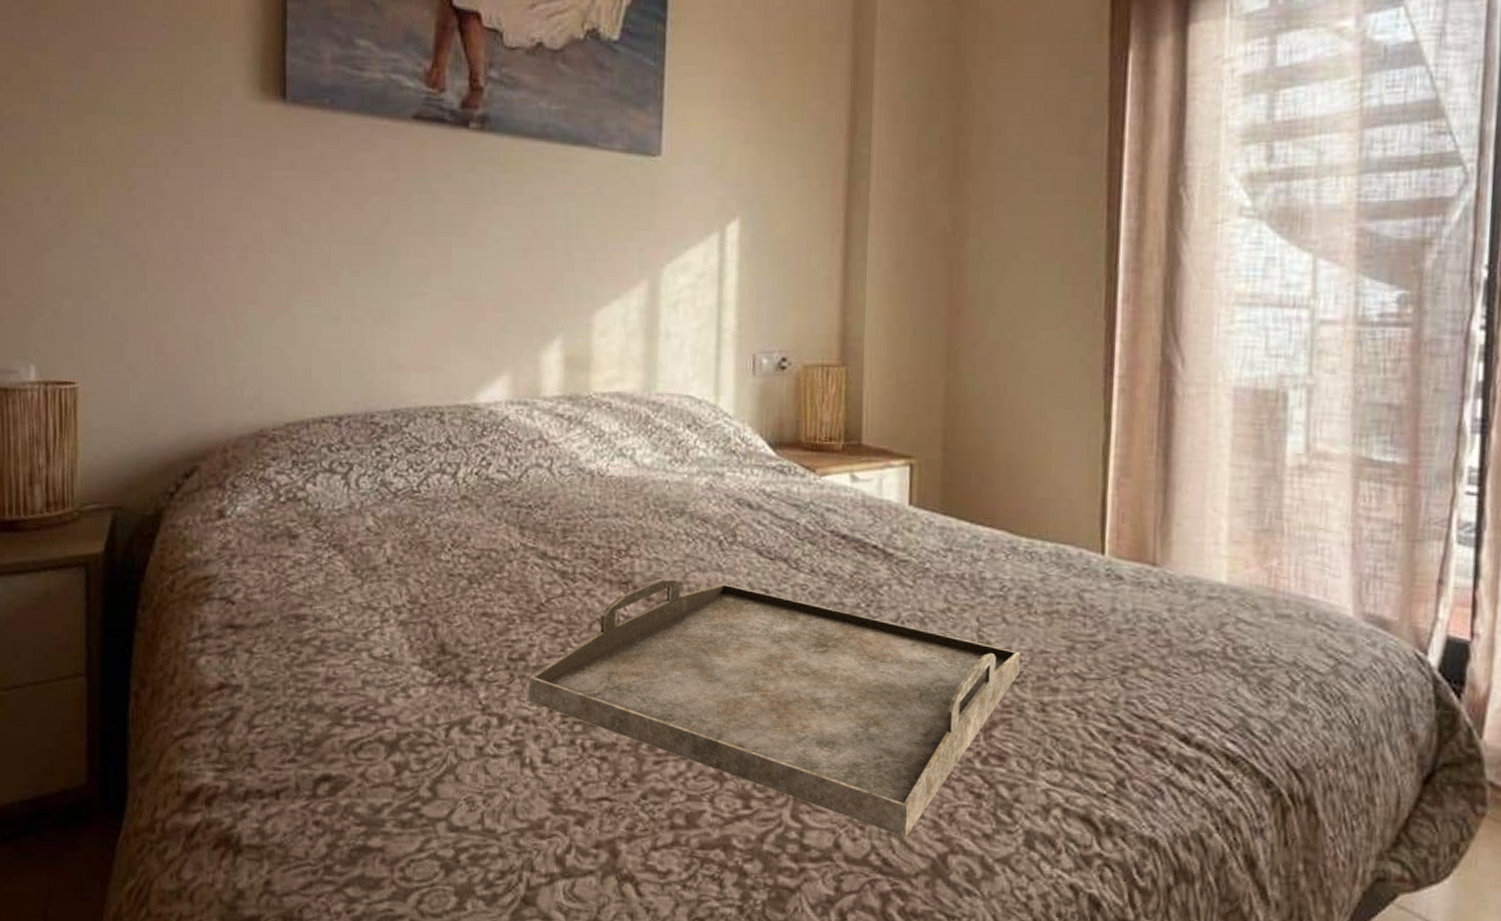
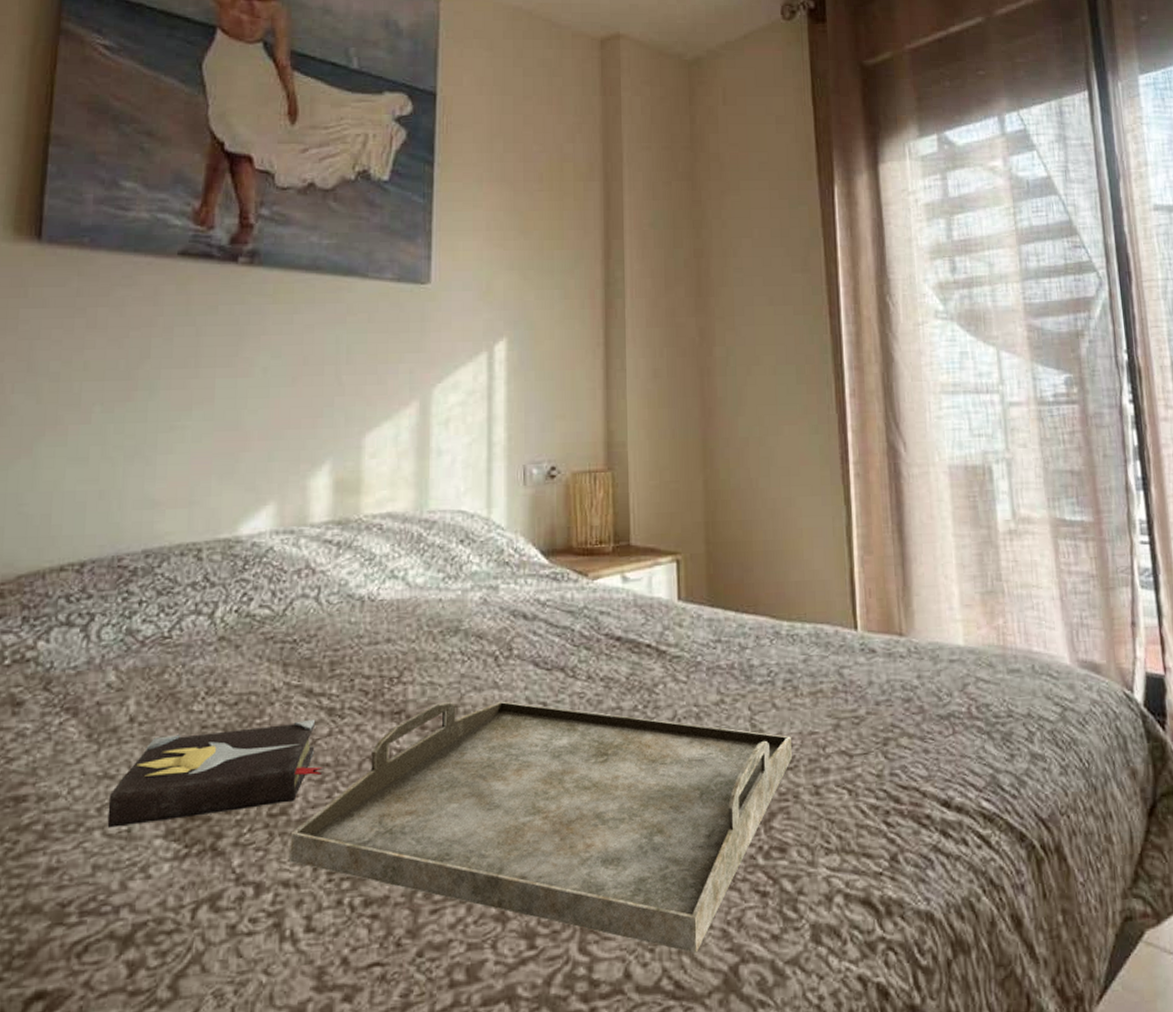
hardback book: none [373,578,558,652] -> present [107,720,325,828]

